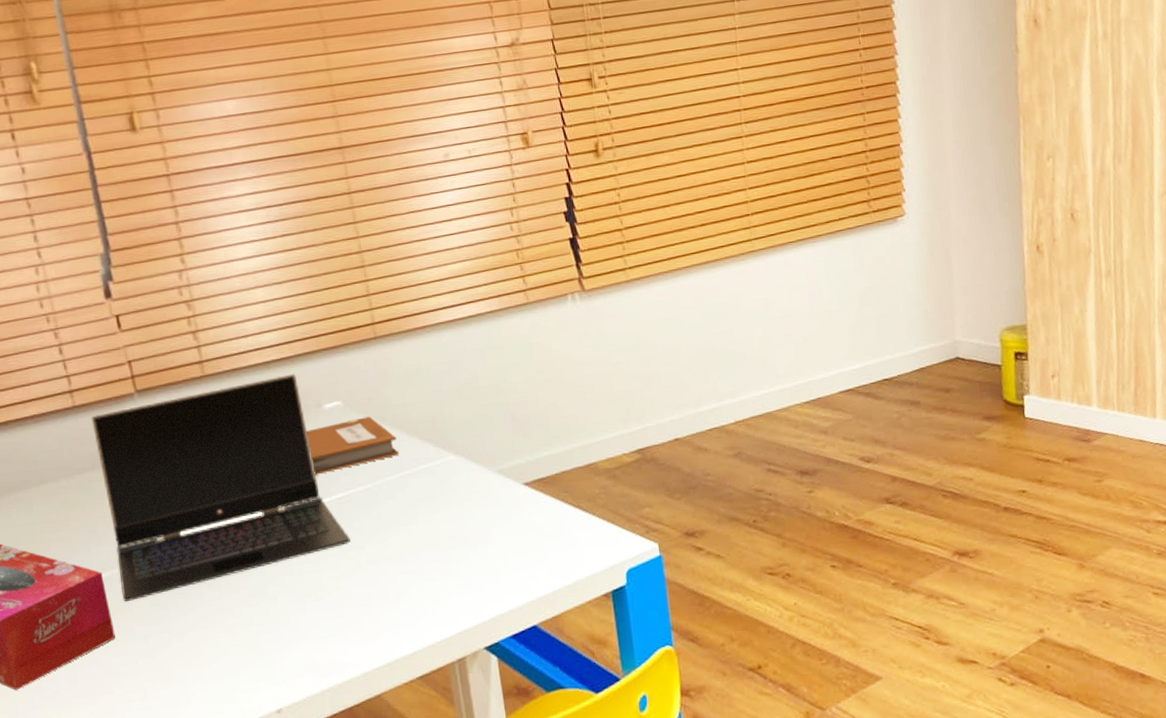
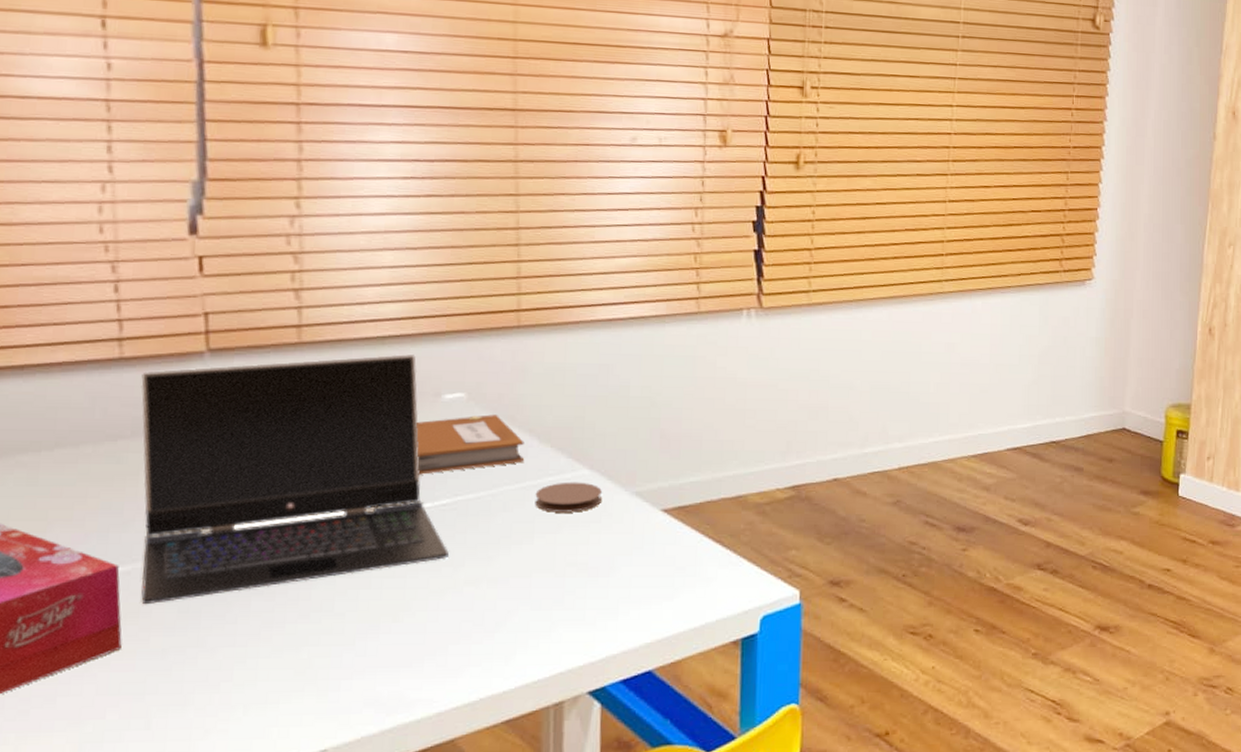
coaster: none [413,466,471,496] -> present [535,482,603,513]

